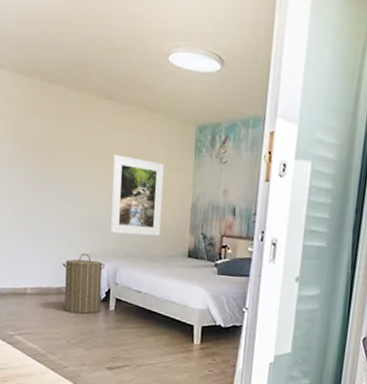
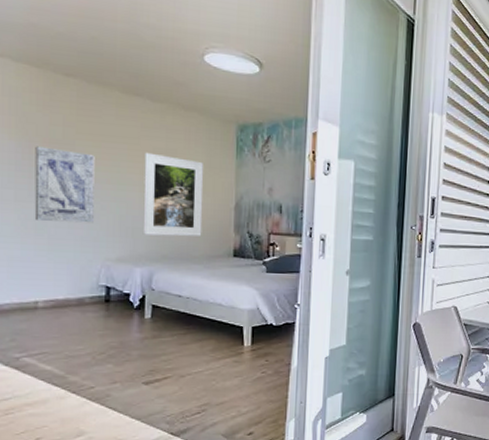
wall art: none [25,149,73,220] -> present [34,146,95,223]
laundry hamper: present [62,254,105,314] -> none [84,259,138,326]

